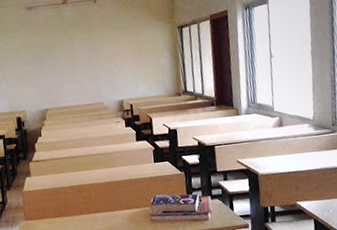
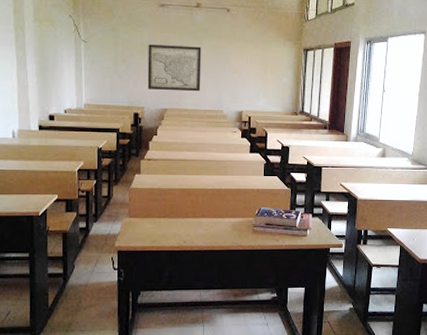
wall art: none [21,42,78,92] -> present [147,44,202,92]

